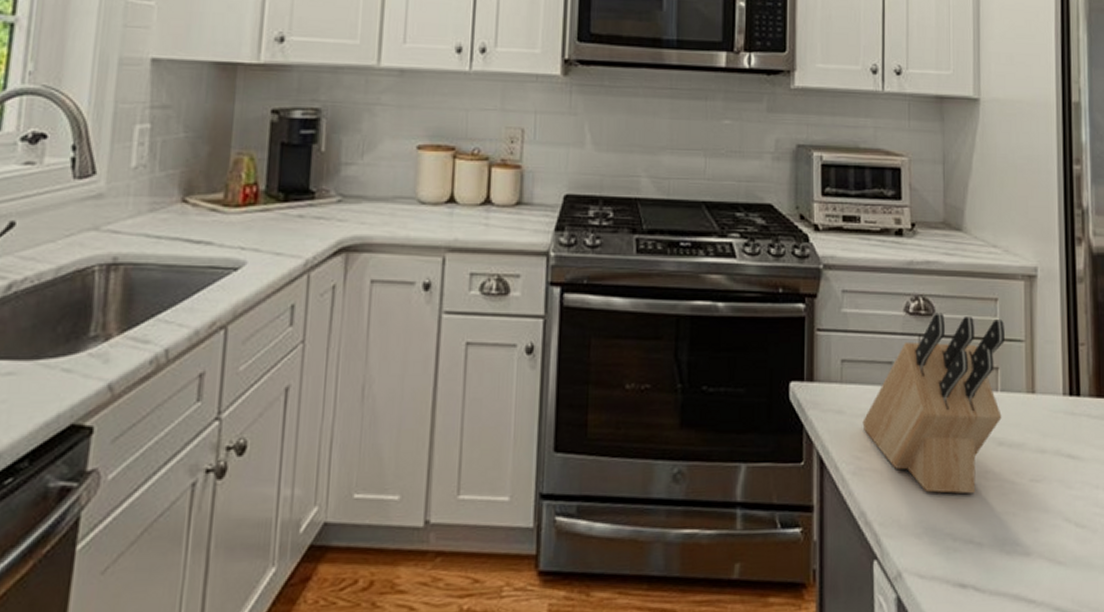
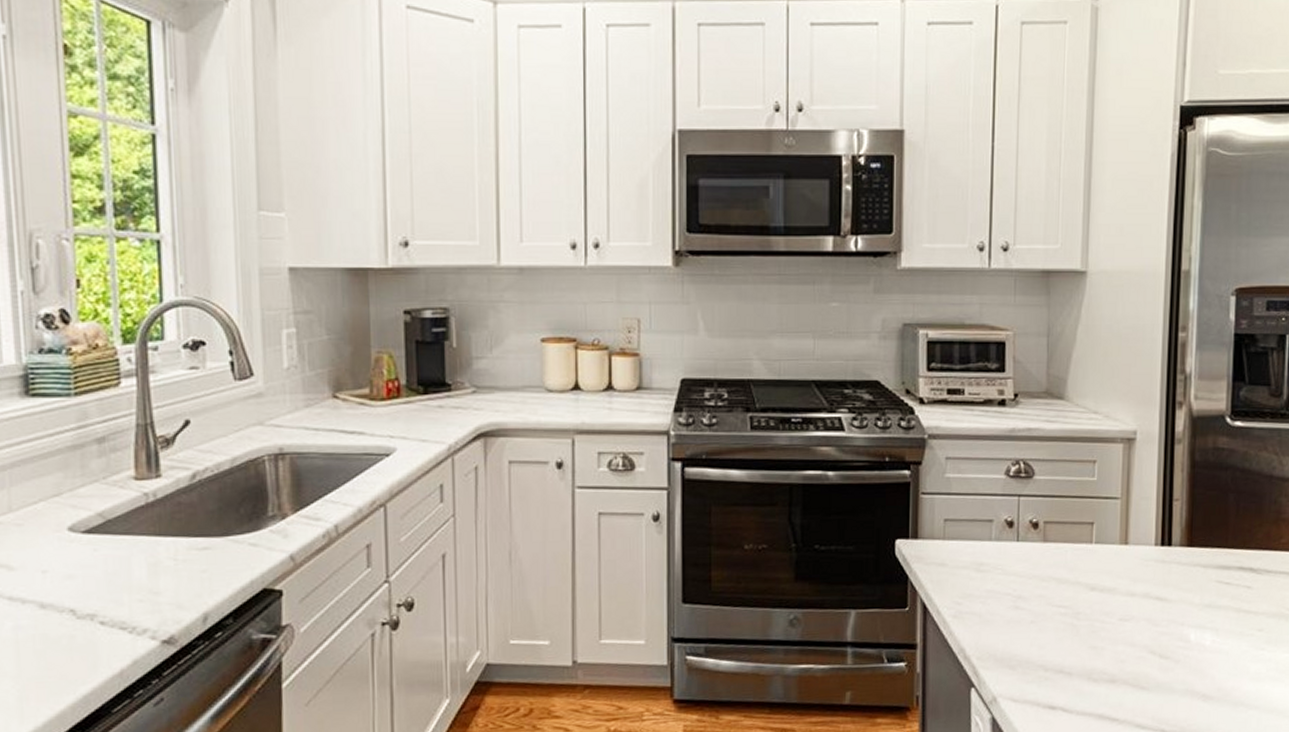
knife block: present [862,312,1005,494] -> none [963,475,1102,632]

